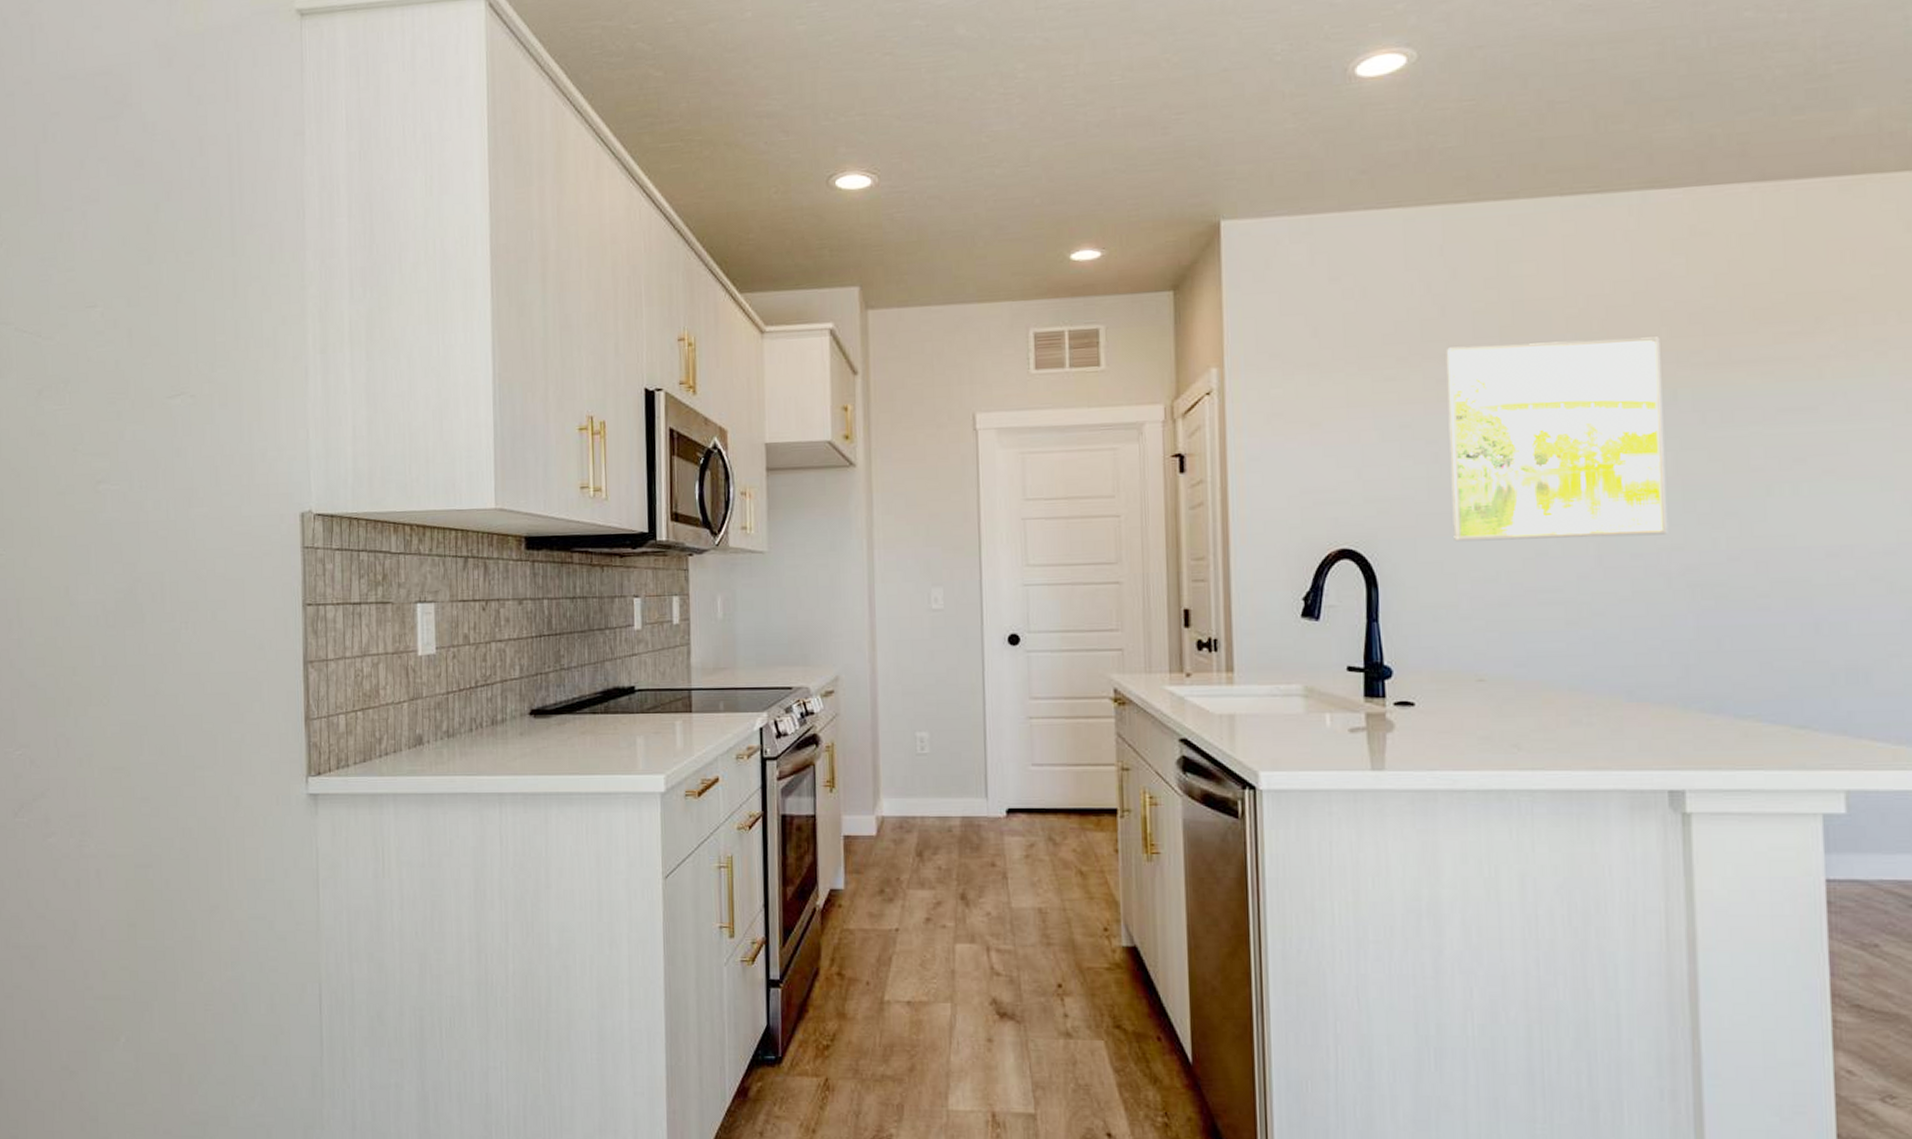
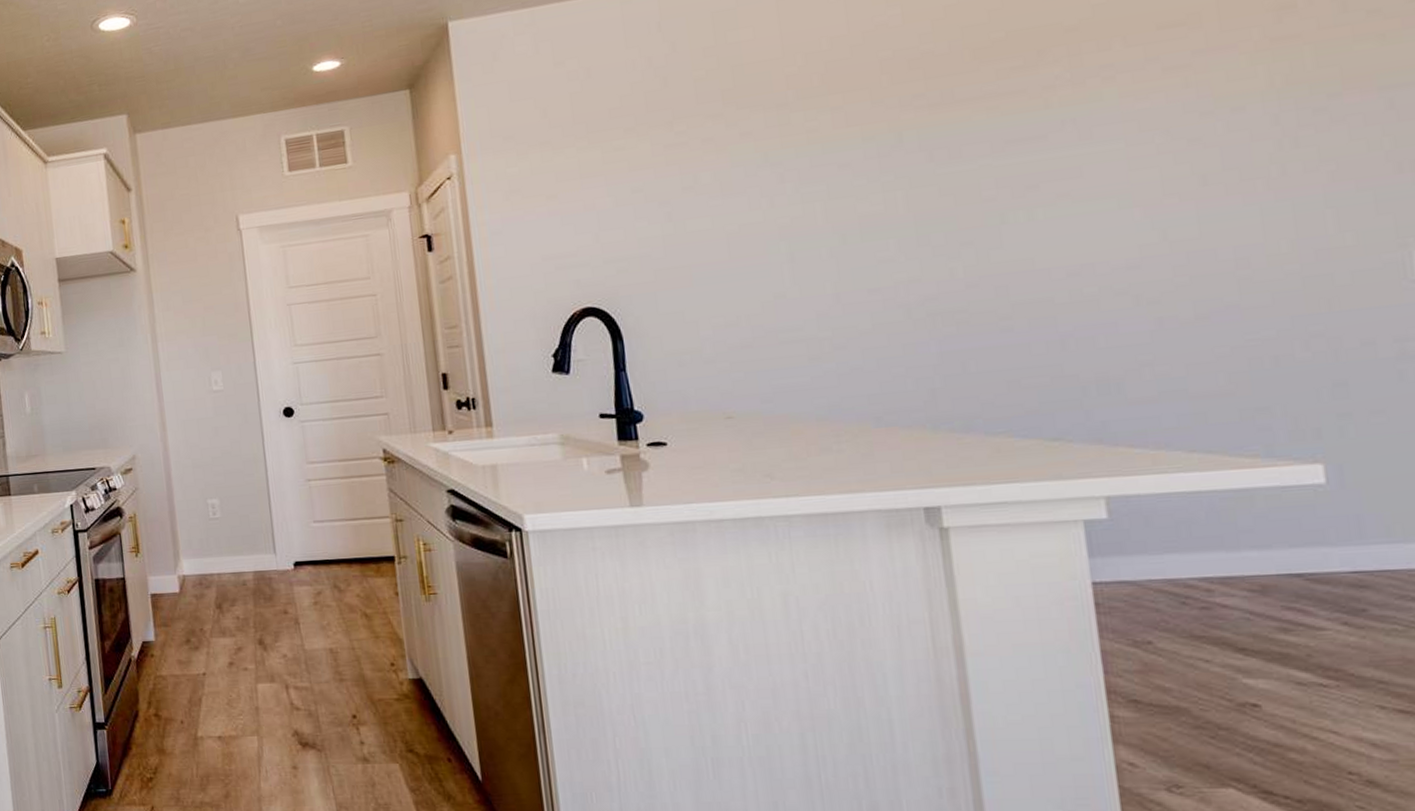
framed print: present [1446,337,1667,542] -> none [671,85,902,291]

